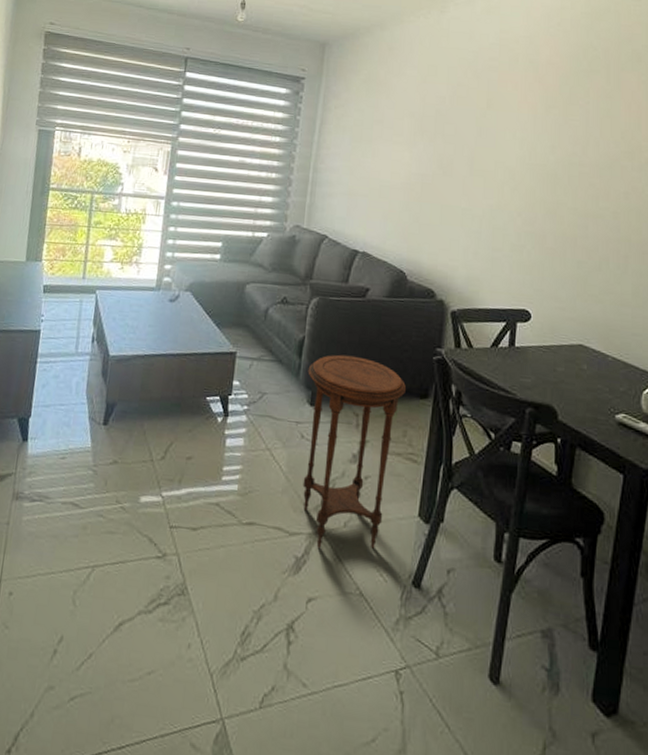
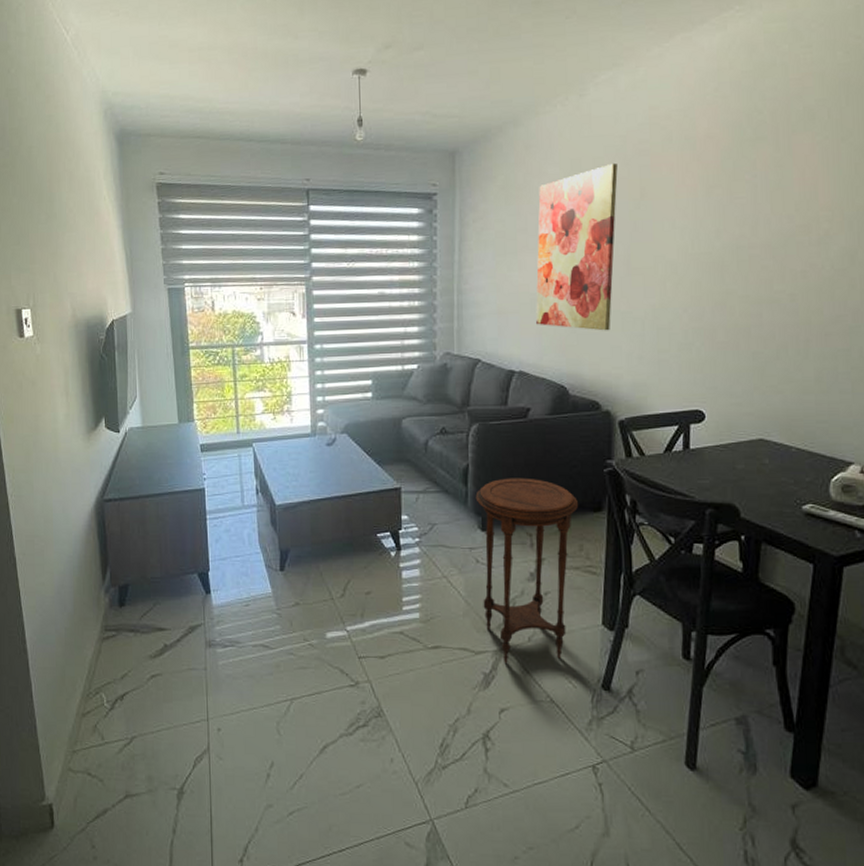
wall art: none [383,73,469,224] -> present [536,163,618,331]

